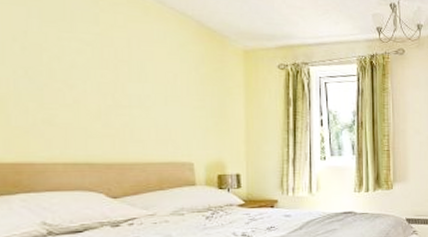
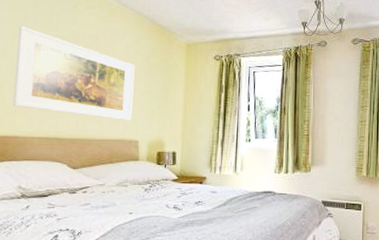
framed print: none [20,26,183,141] -> present [12,26,135,121]

